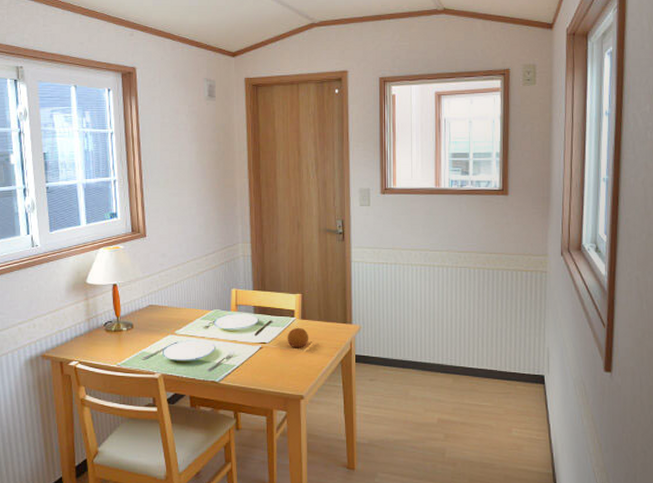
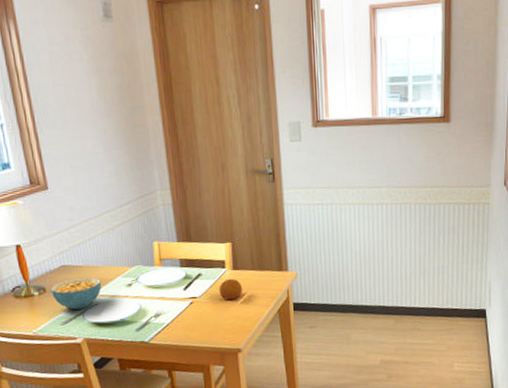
cereal bowl: none [137,316,183,346] -> present [50,276,102,310]

